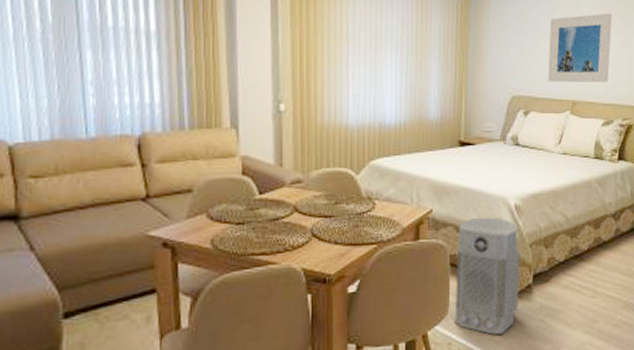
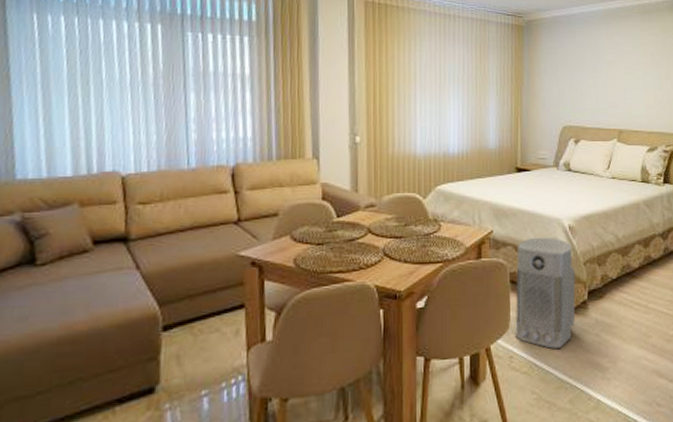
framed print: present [548,13,613,83] -> none [595,50,653,114]

